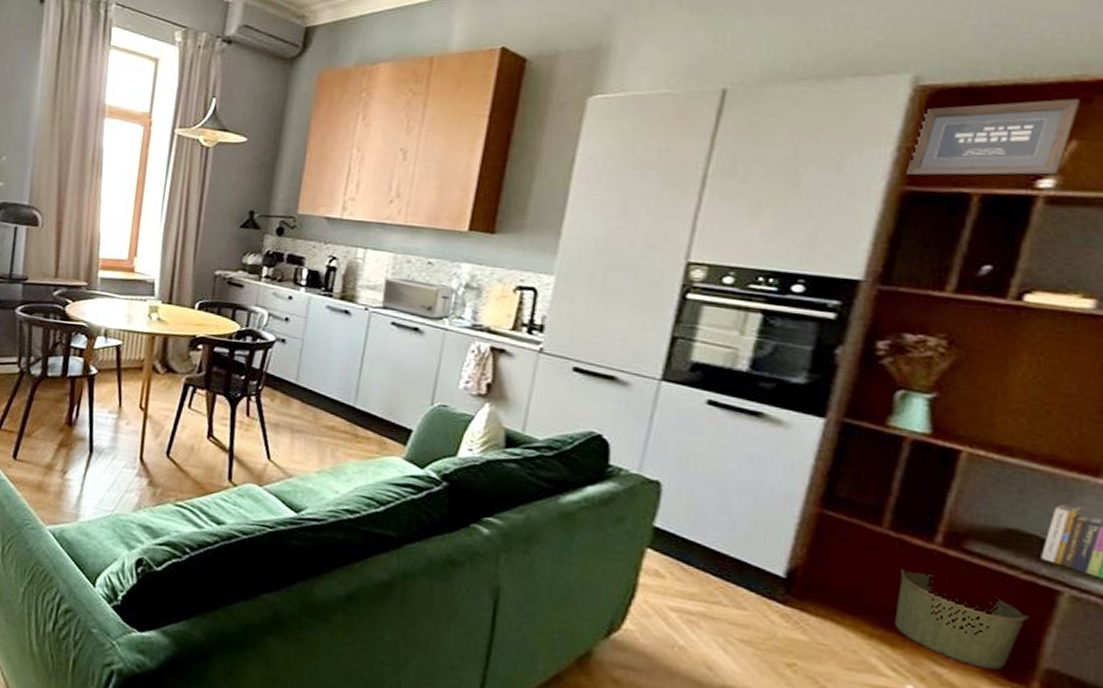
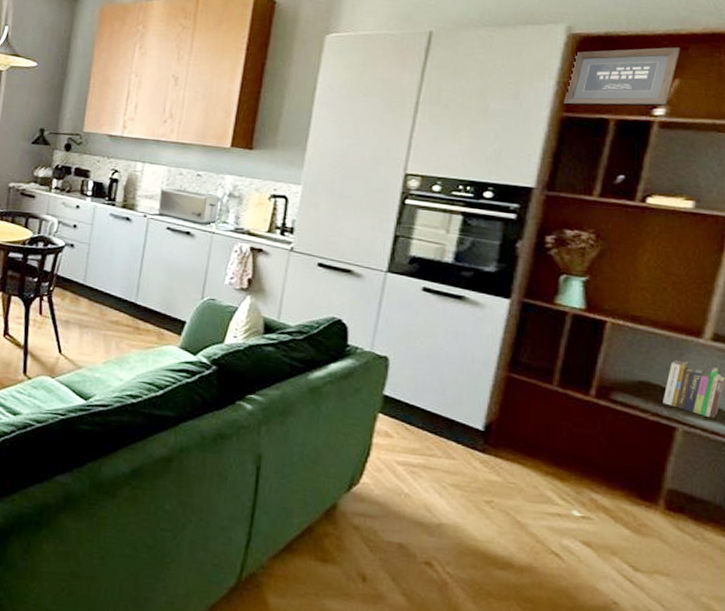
basket: present [894,569,1029,670] -> none [563,417,656,493]

